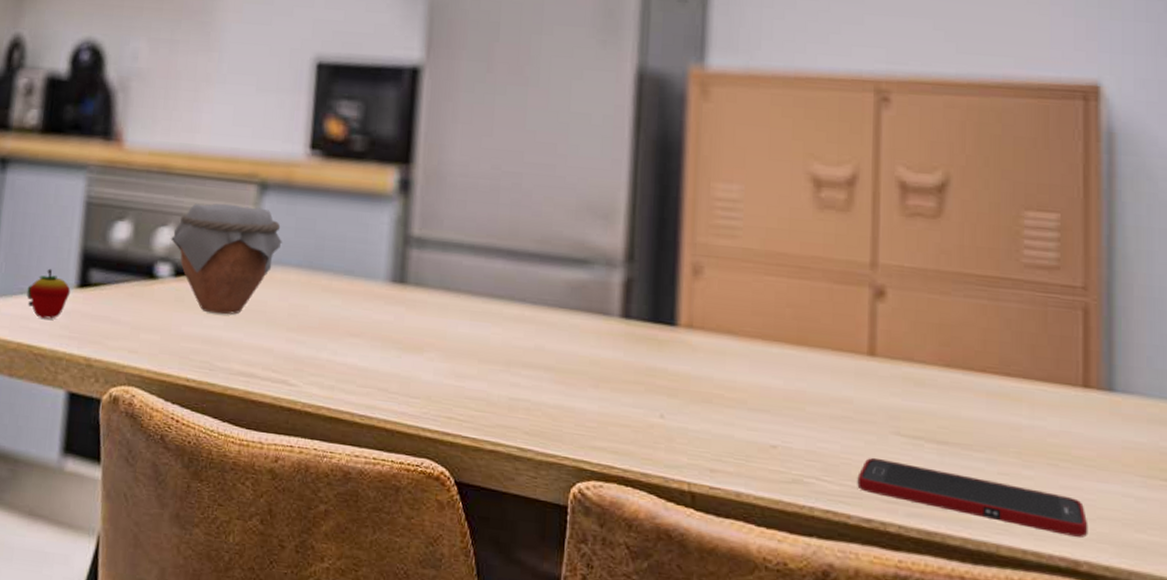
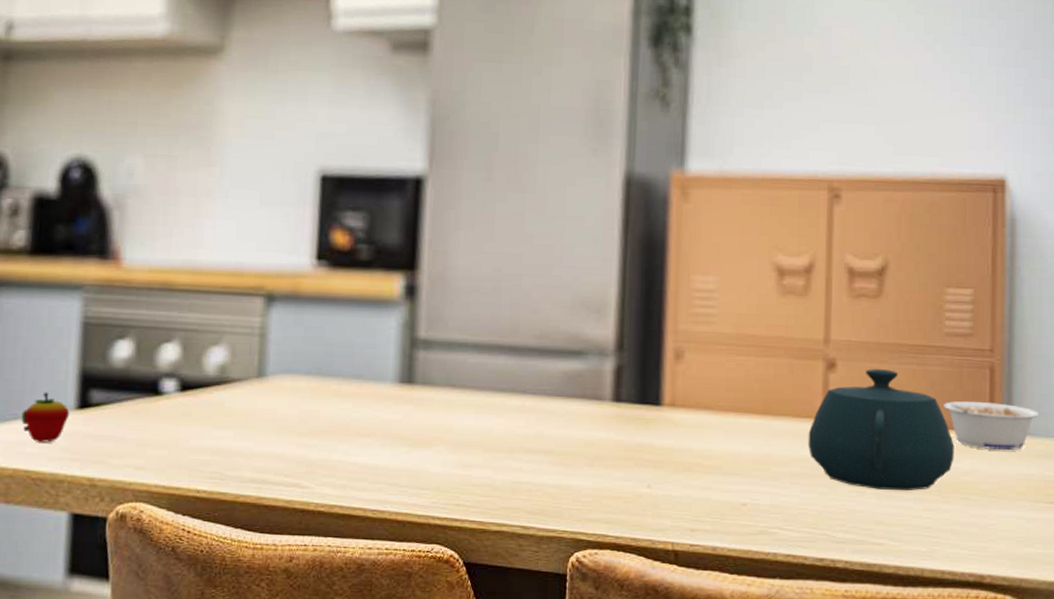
jar: present [170,203,283,315] -> none [175,316,292,425]
teapot: none [851,300,1038,450] -> present [808,369,955,491]
cell phone: present [857,457,1088,538] -> none [812,506,991,556]
legume: none [1021,346,1151,412] -> present [943,401,1040,451]

